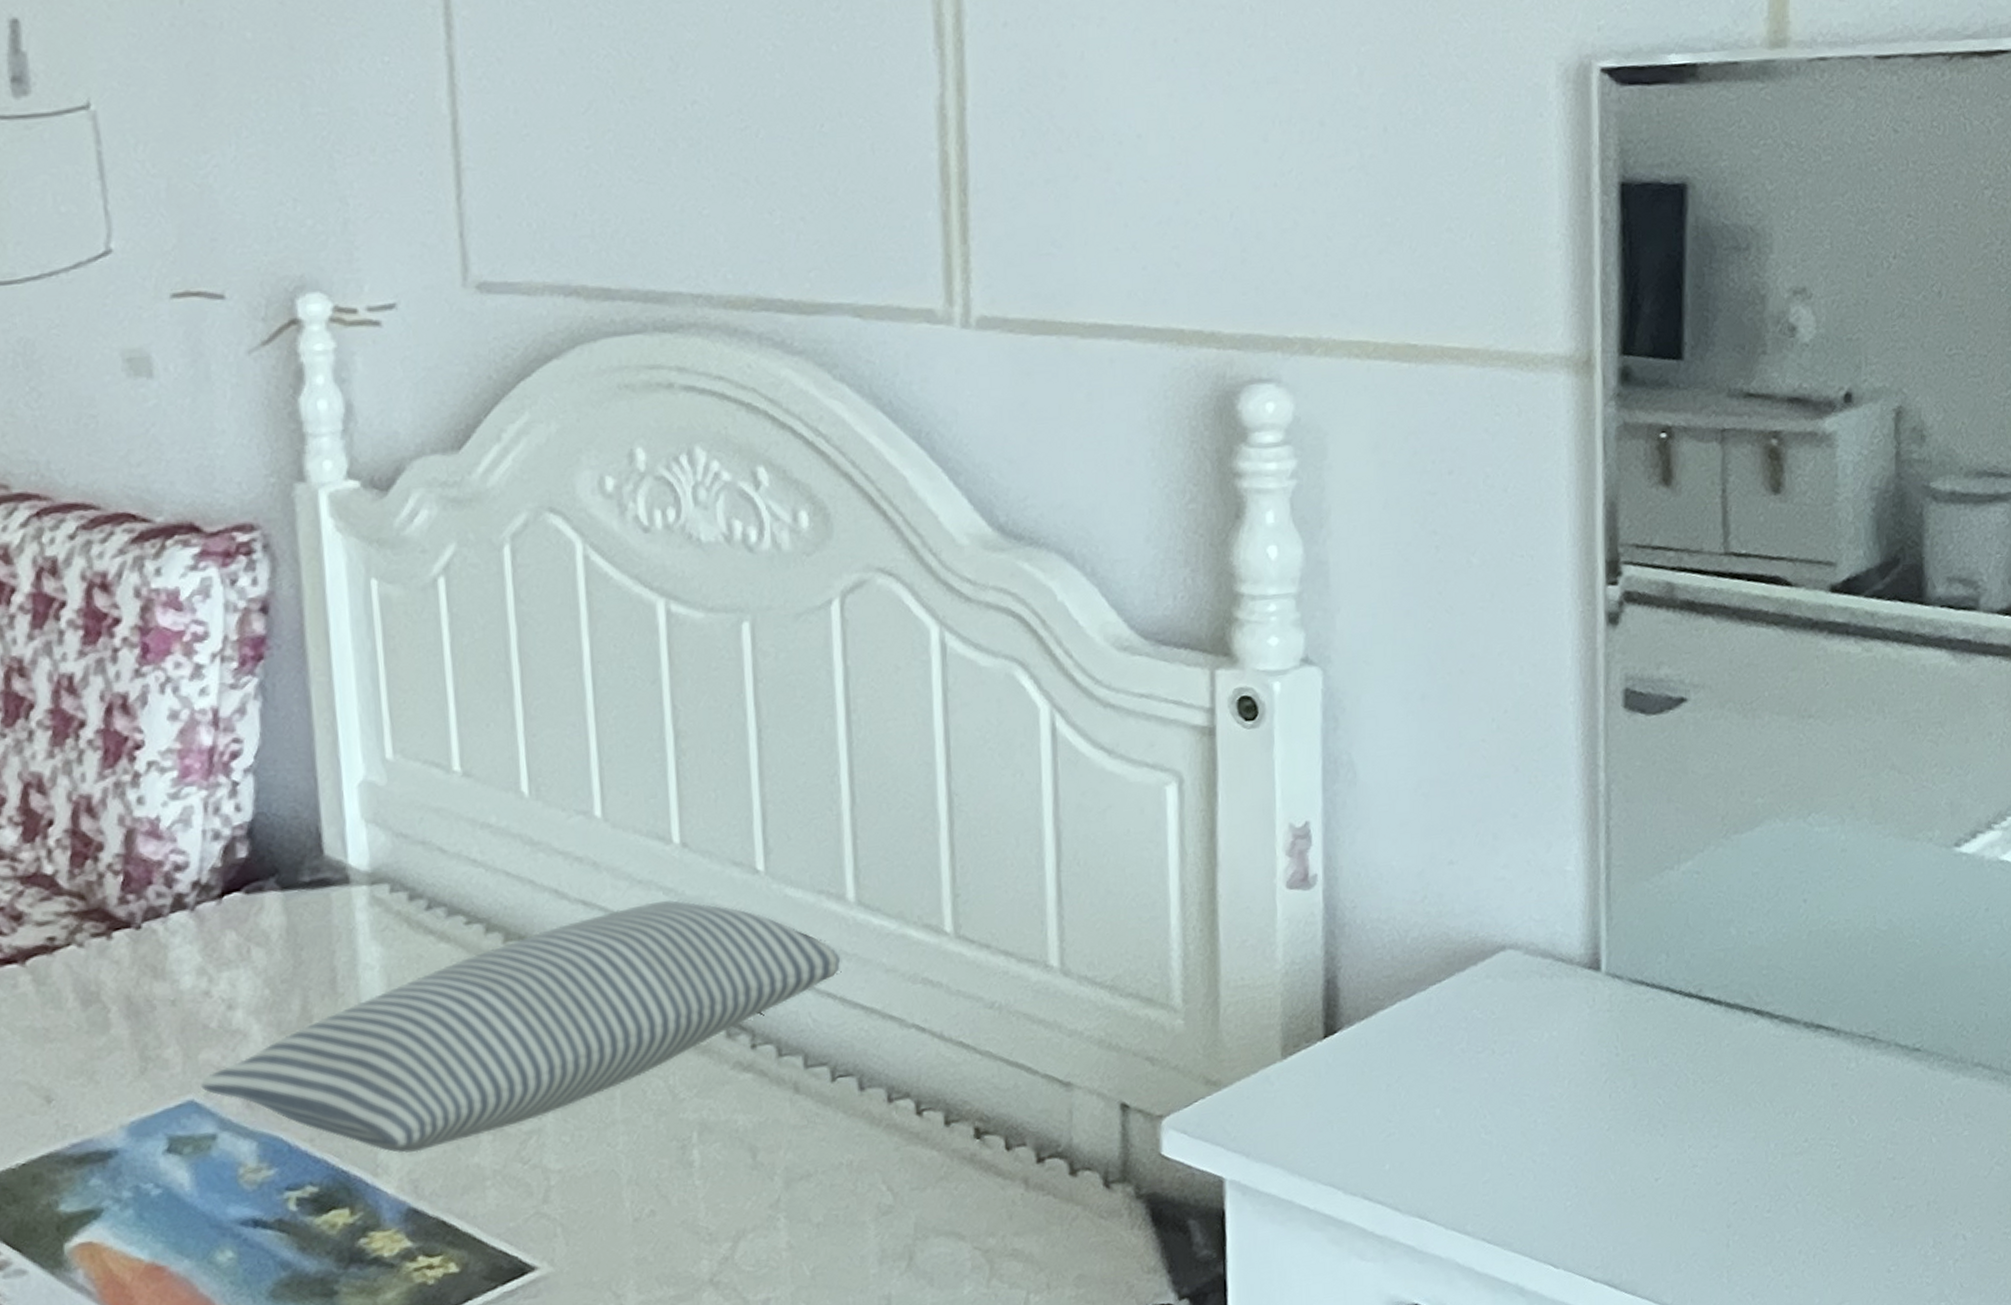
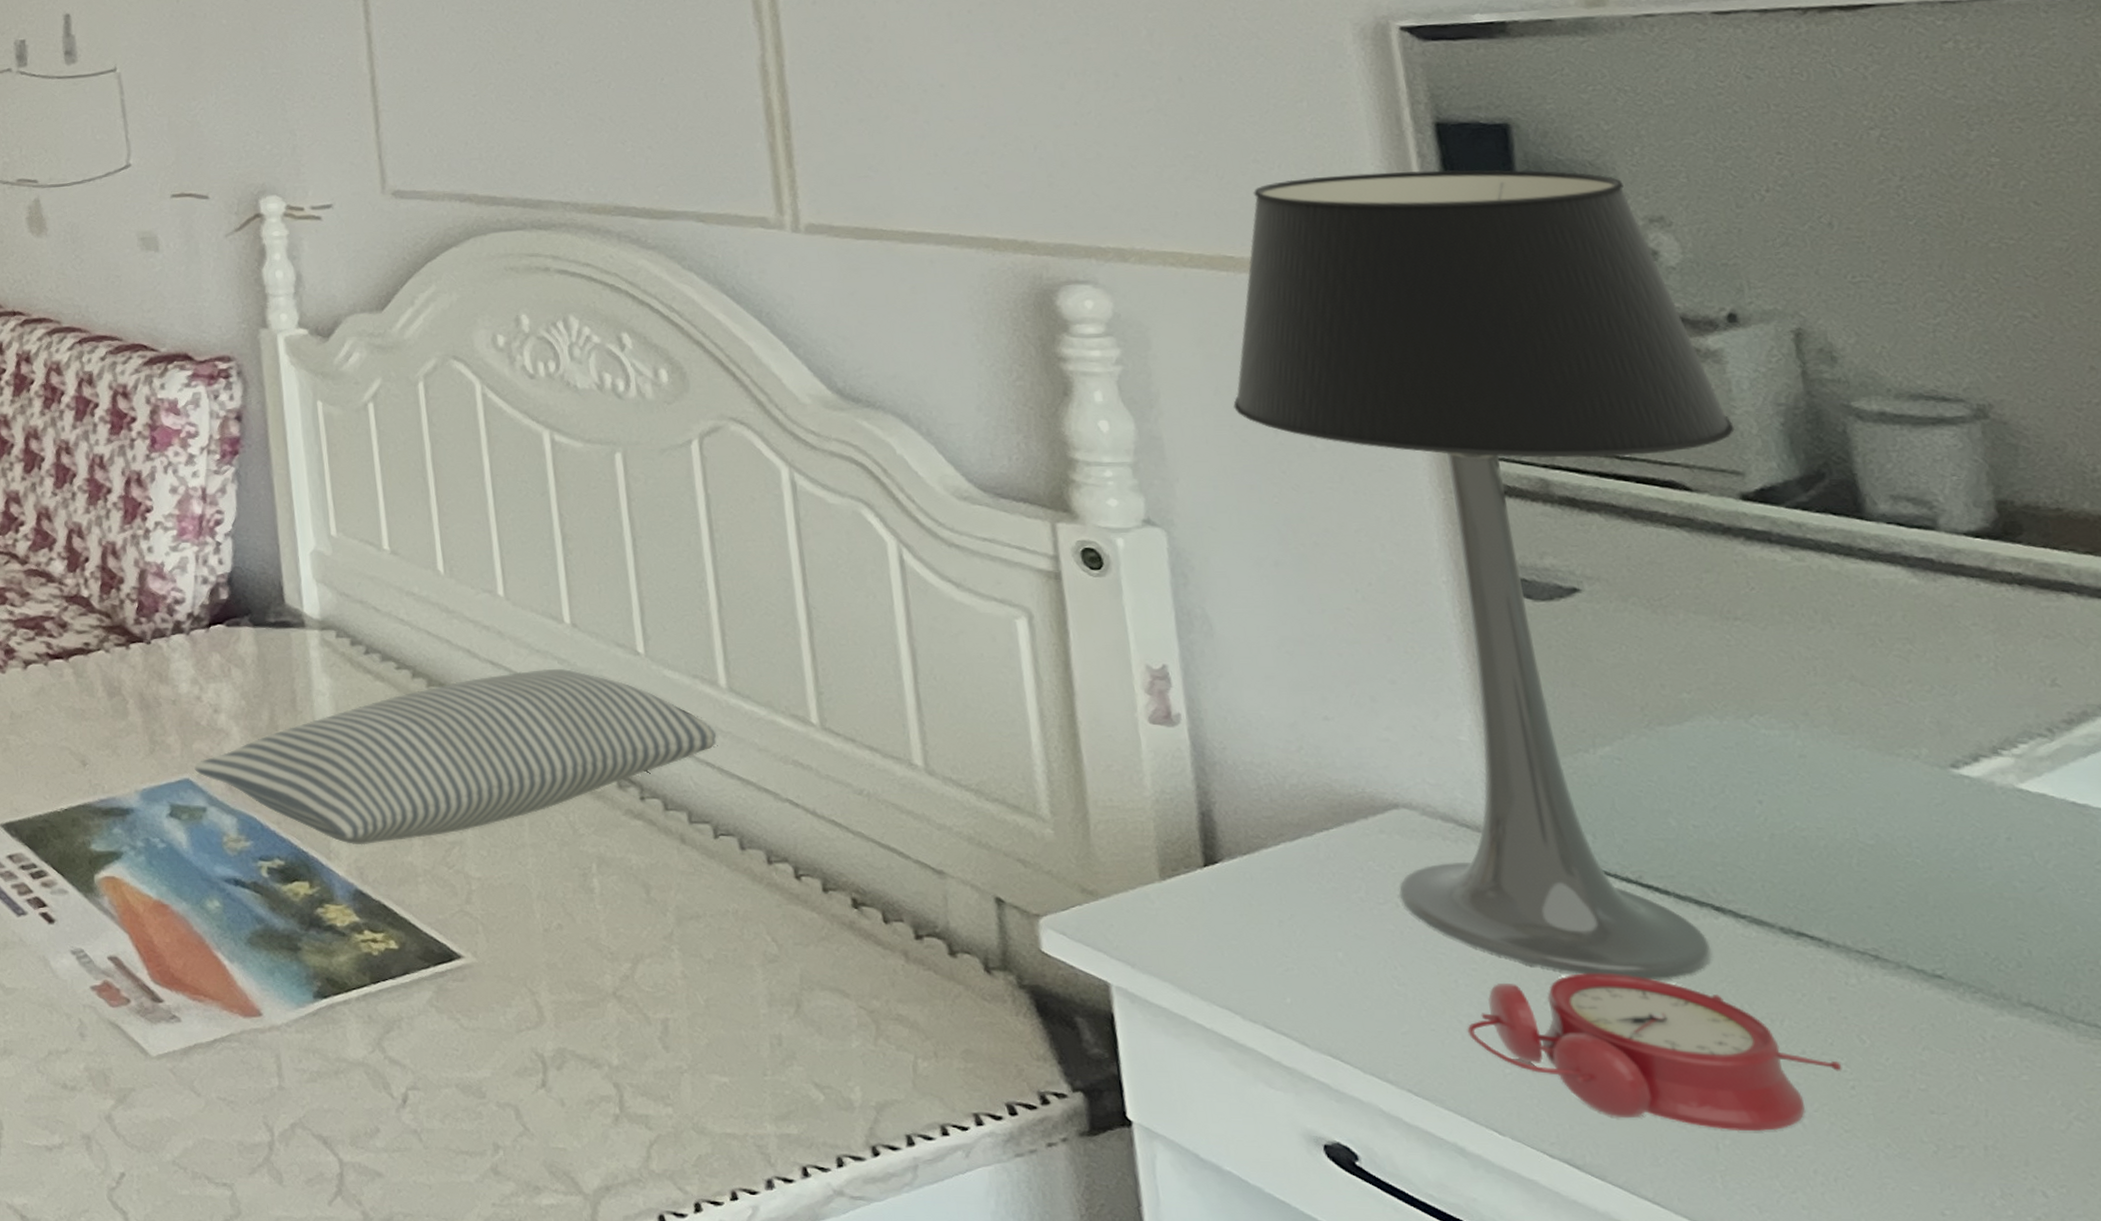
table lamp: none [1400,237,1835,1096] -> present [1233,169,1735,979]
alarm clock: none [1539,1089,1833,1232] -> present [1467,973,1843,1131]

